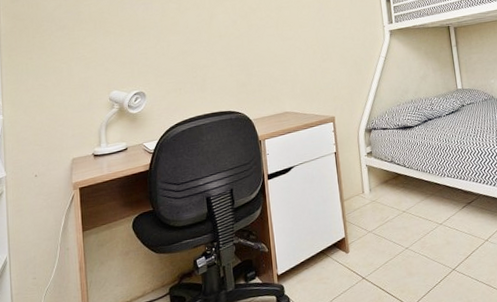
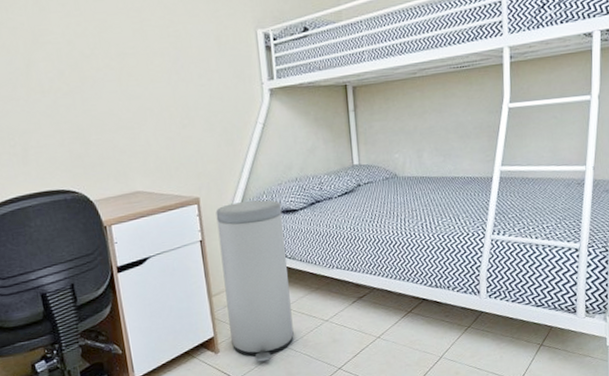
pedal bin: none [347,118,413,262] -> present [215,199,294,362]

